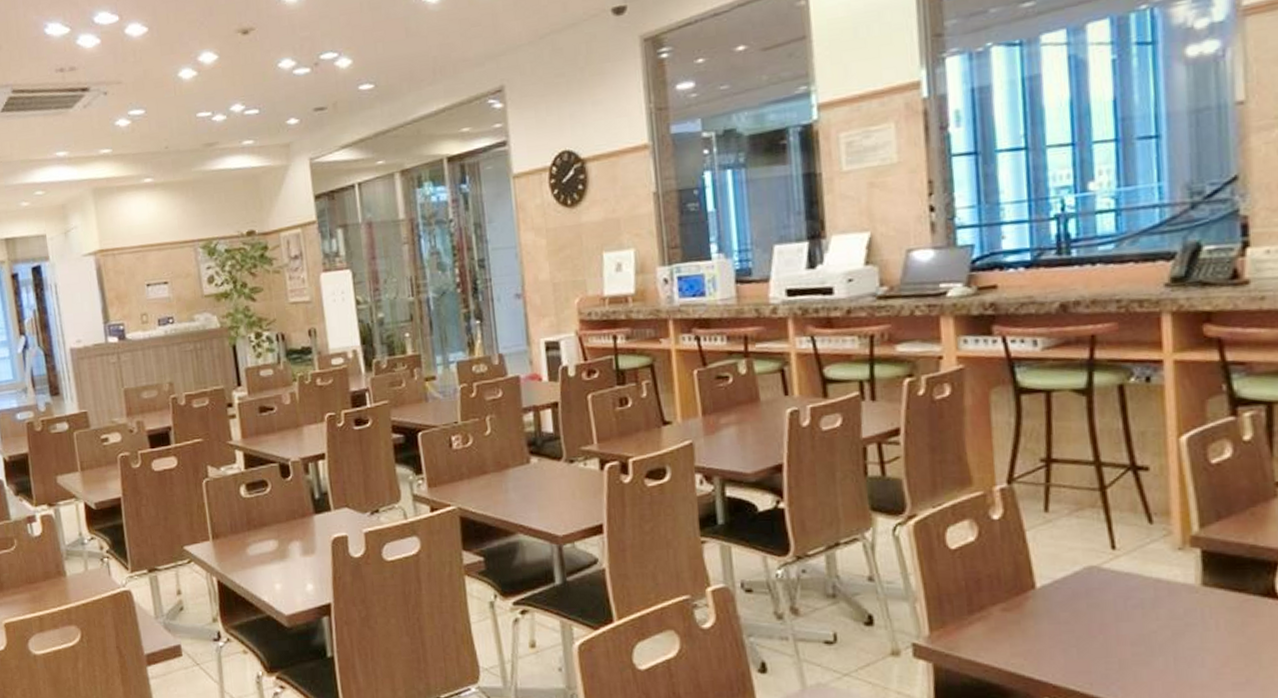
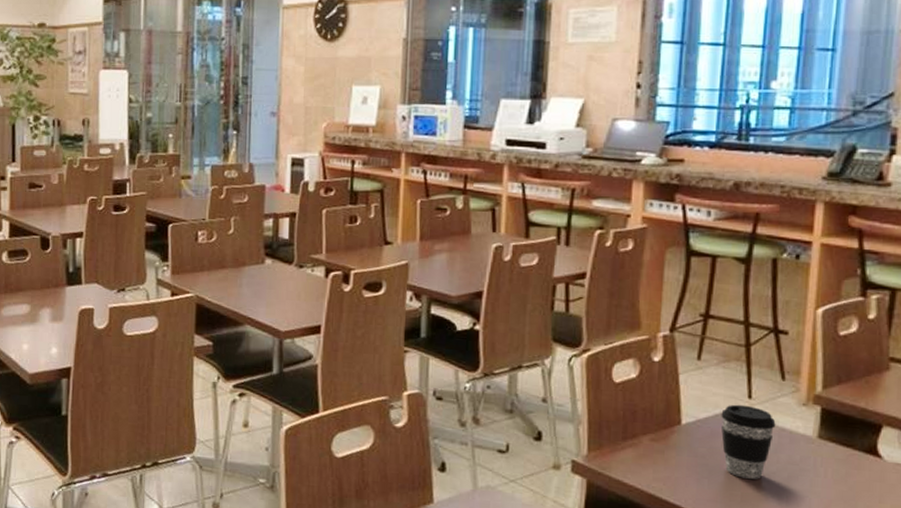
coffee cup: none [1081,557,1149,642] -> present [721,404,776,479]

